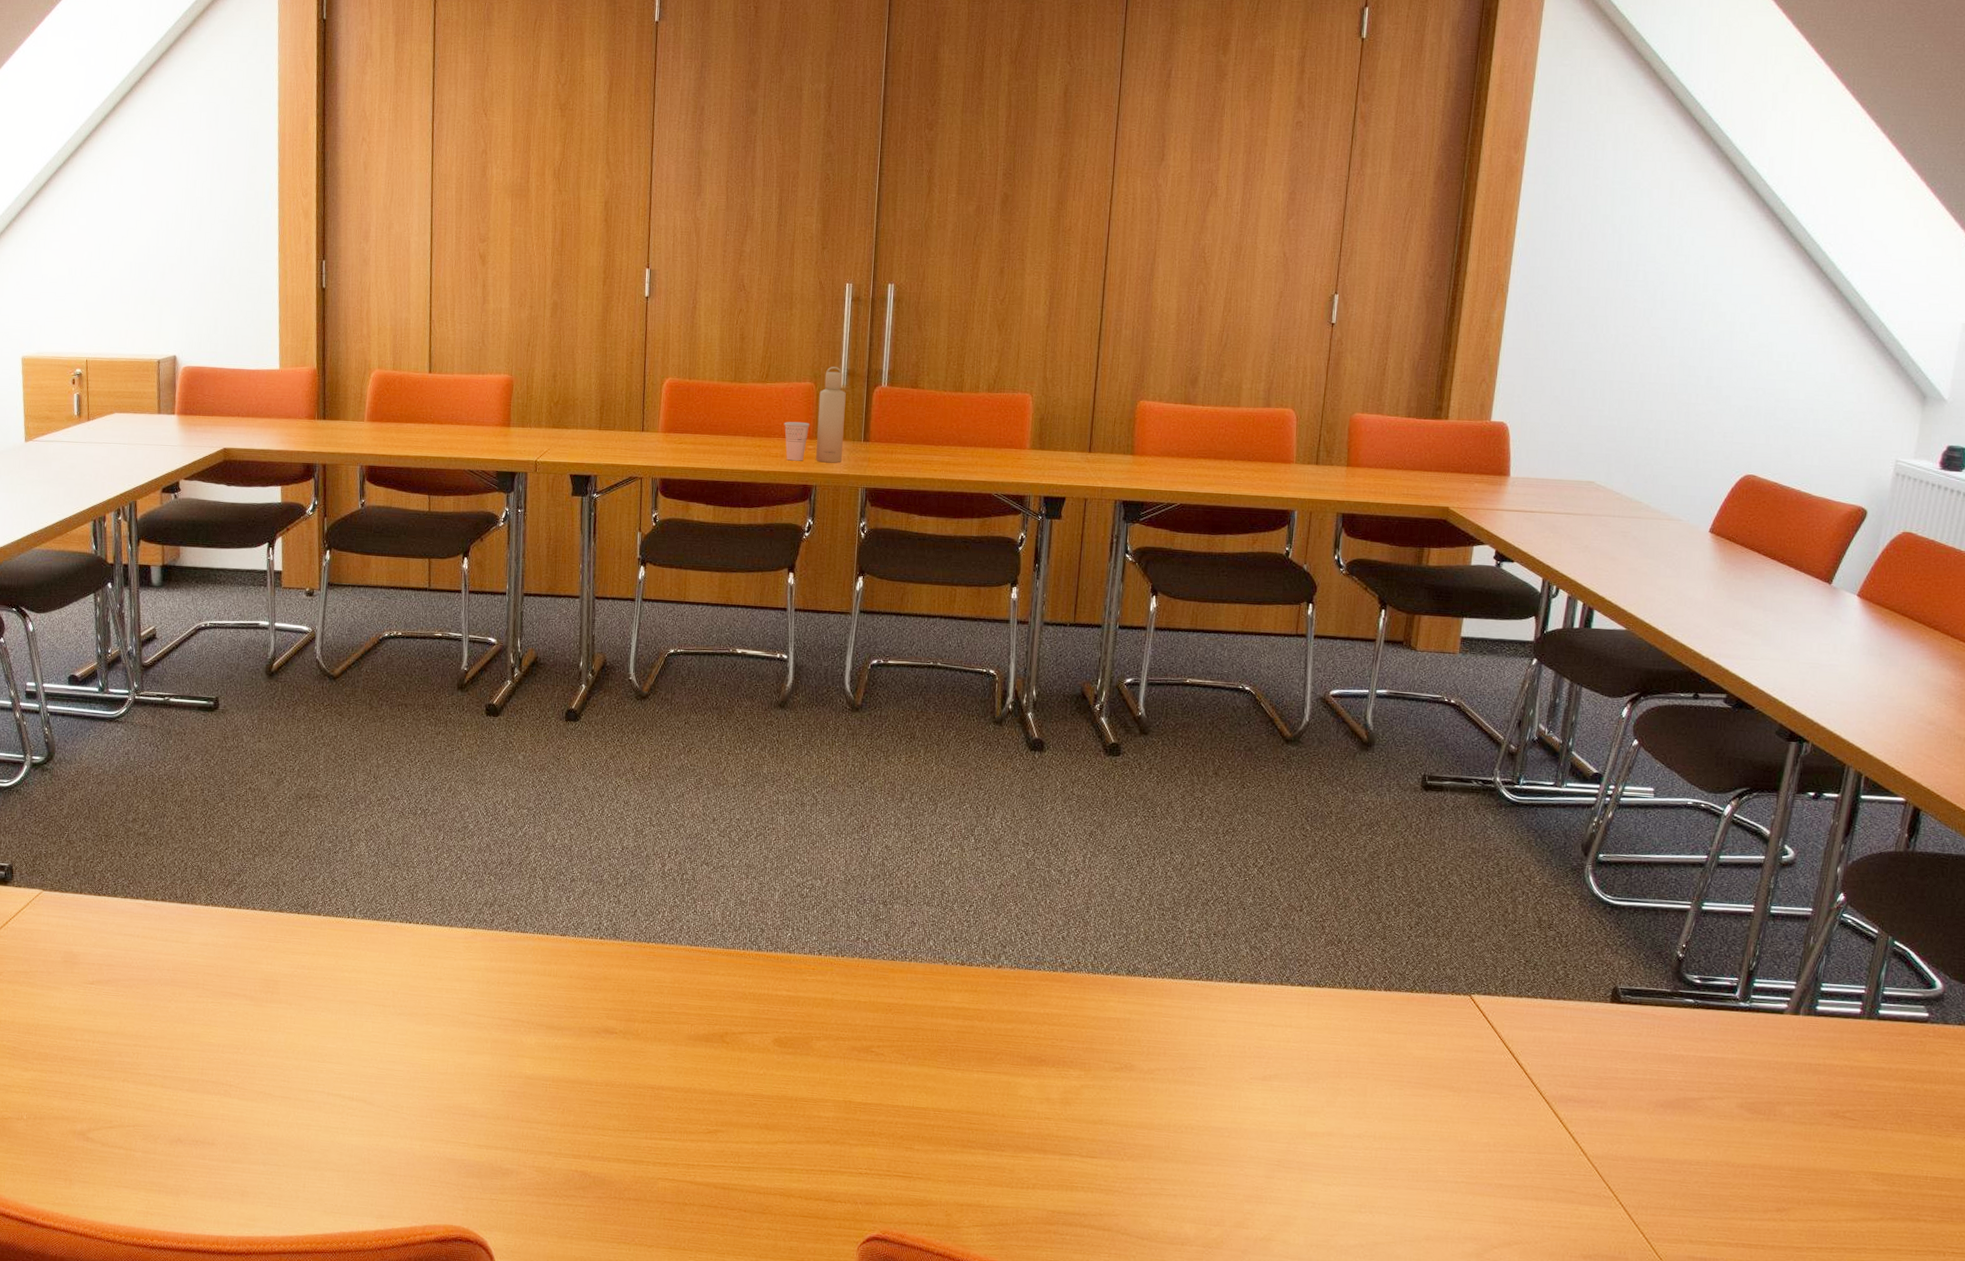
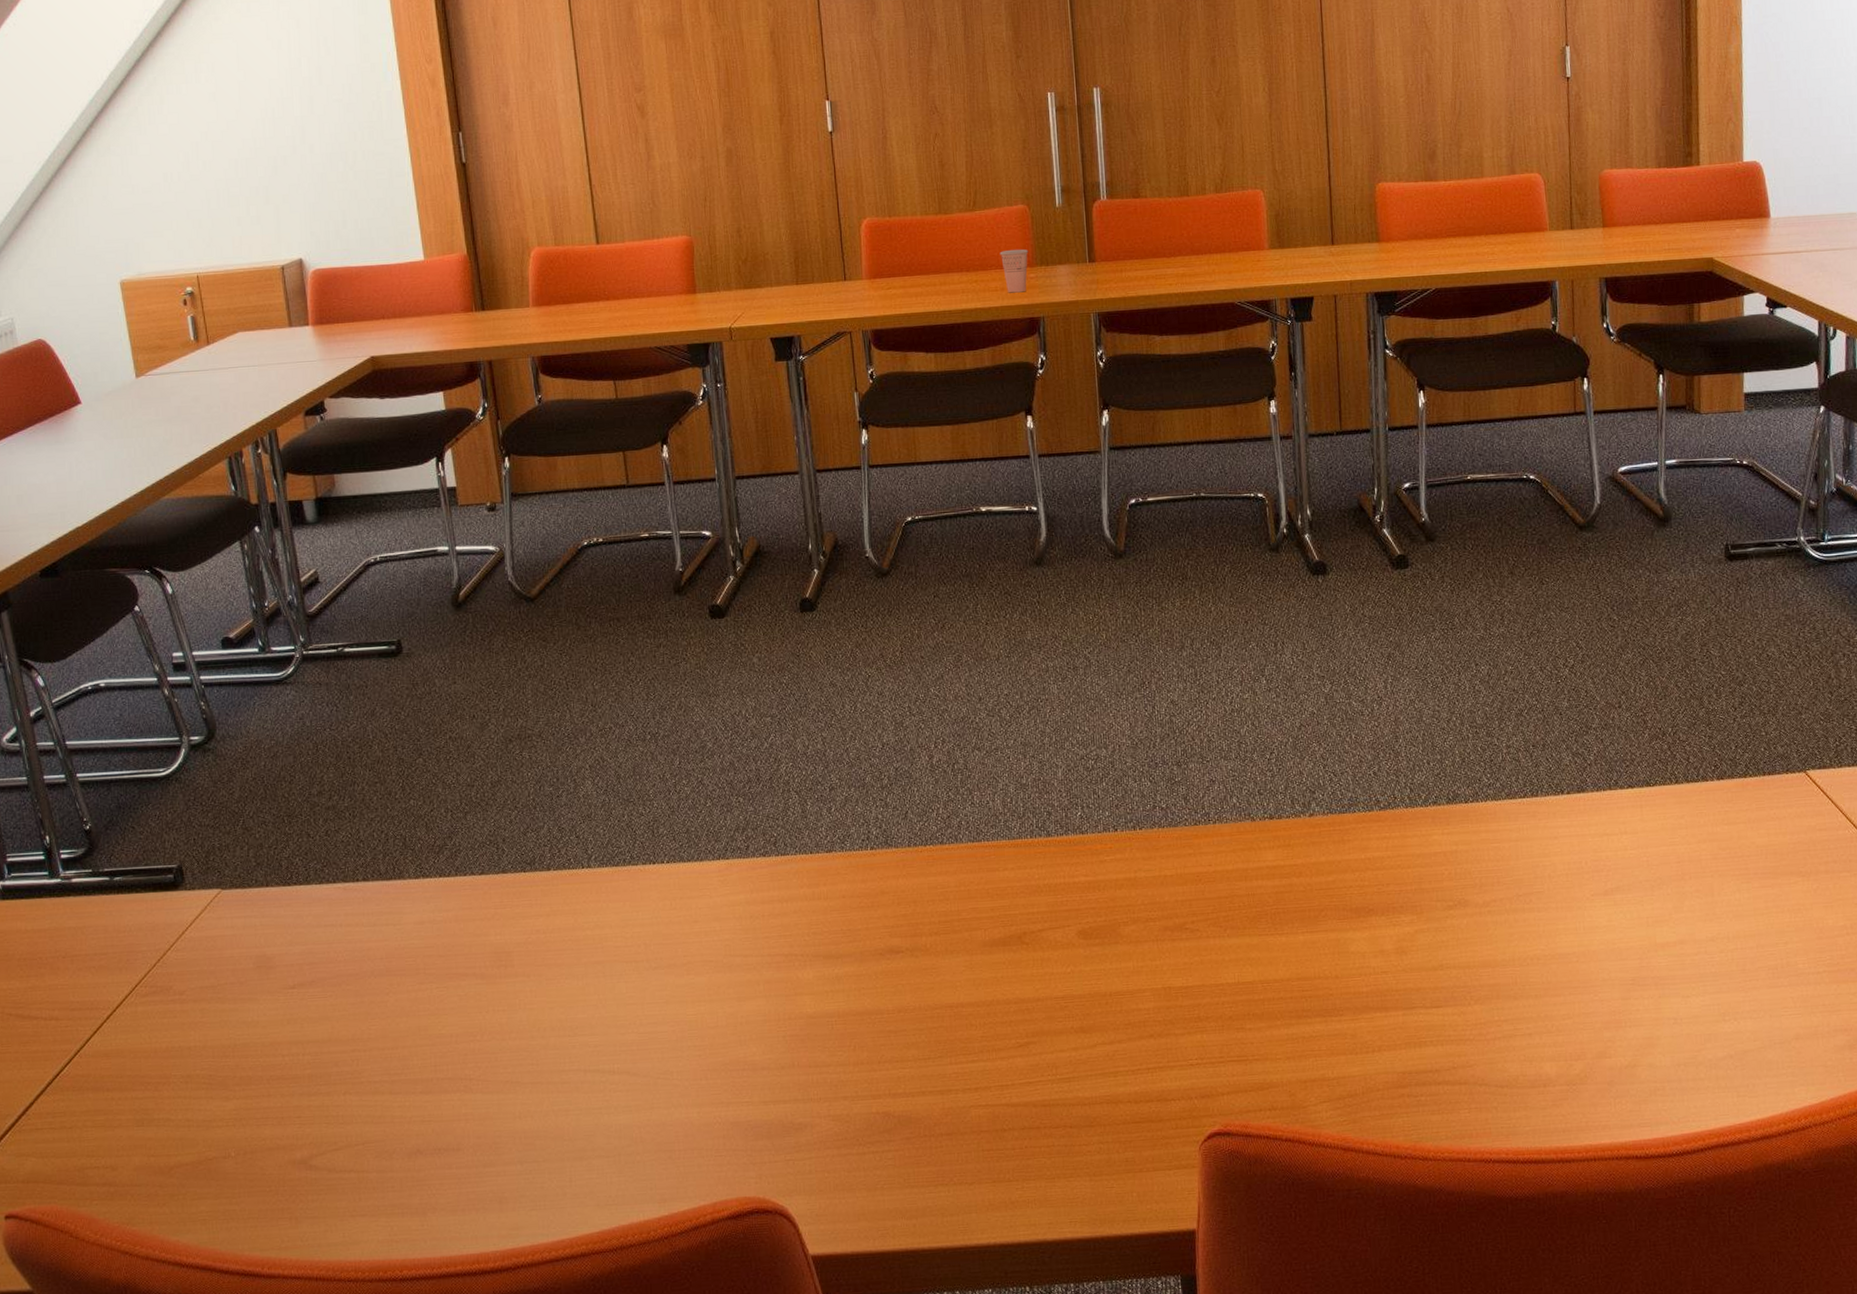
bottle: present [816,366,846,463] -> none [1034,184,1068,291]

